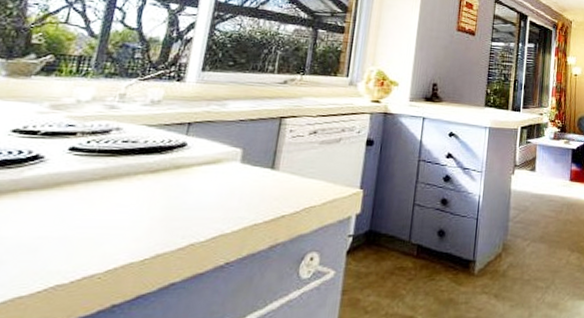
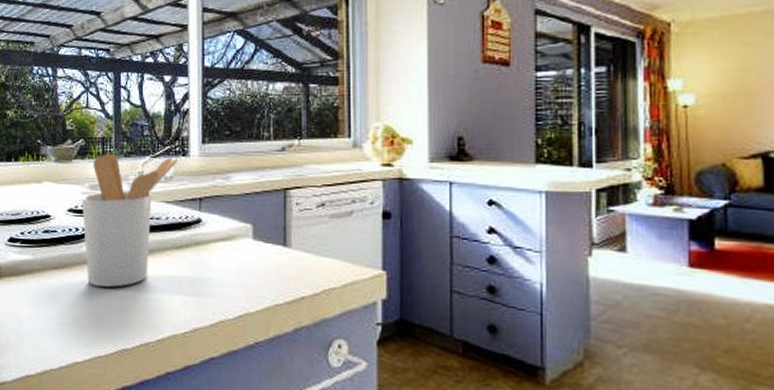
utensil holder: none [22,72,172,216] -> present [82,153,179,287]

